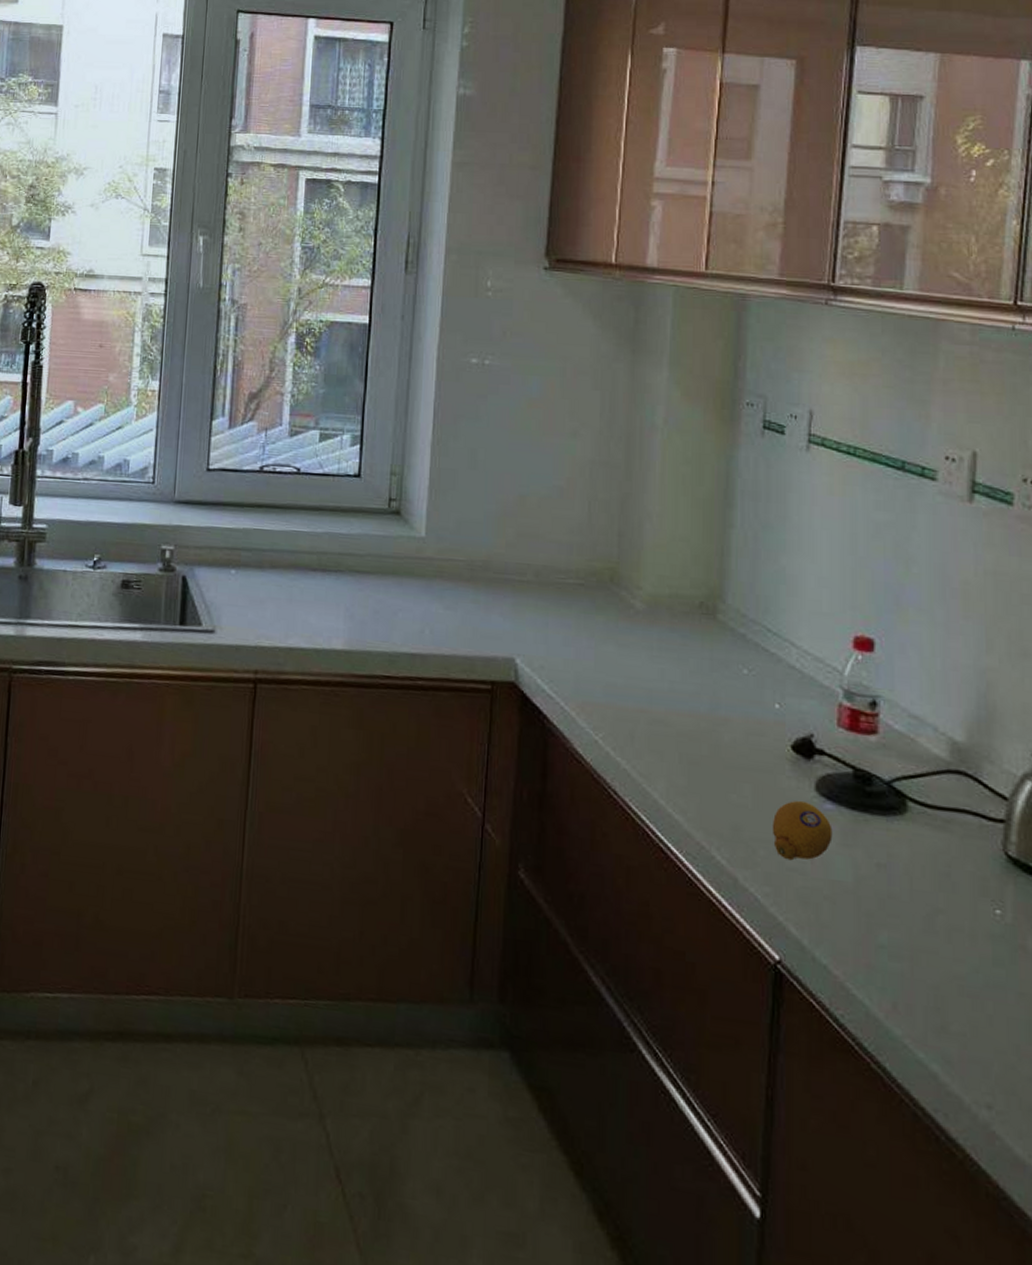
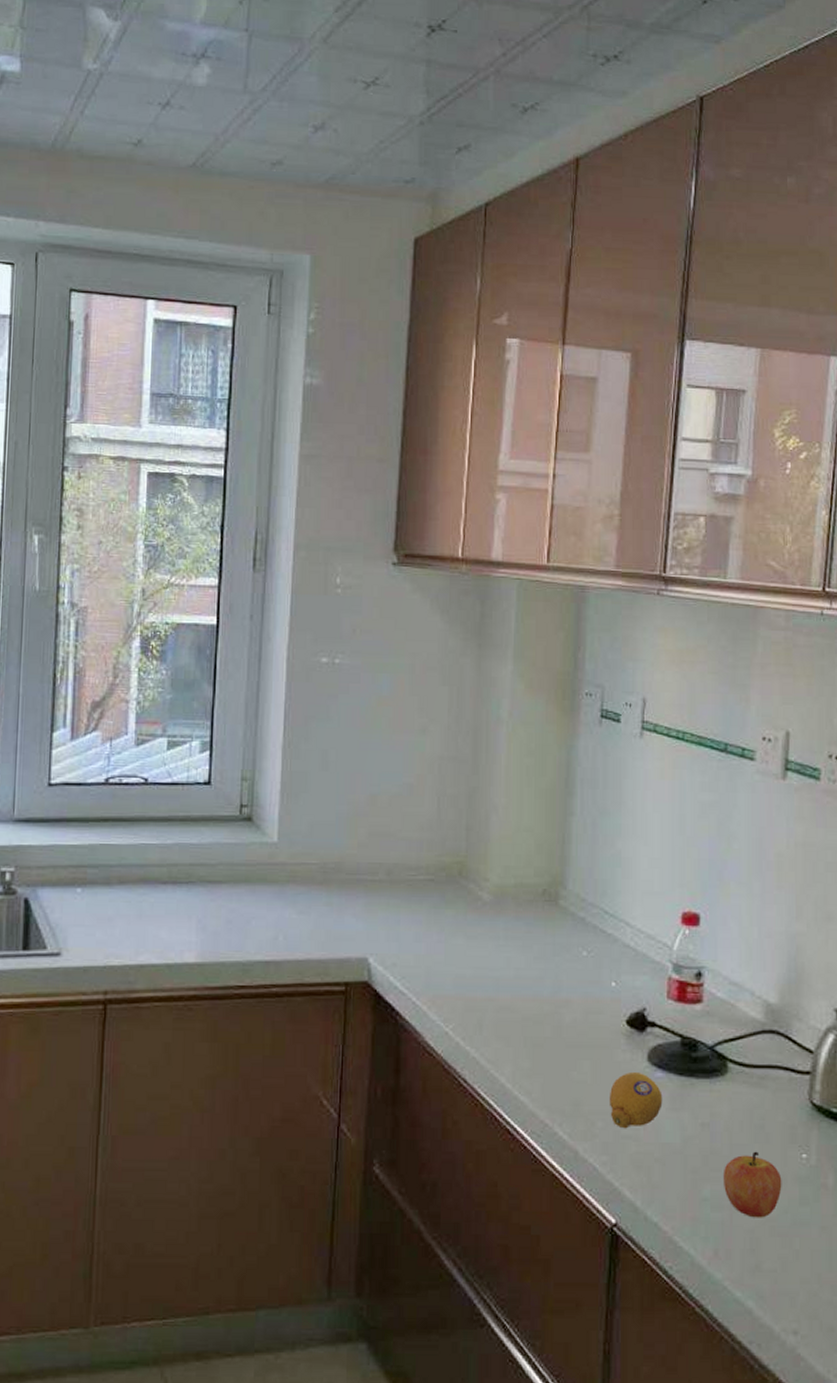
apple: none [902,900,972,975] -> present [722,1151,782,1218]

